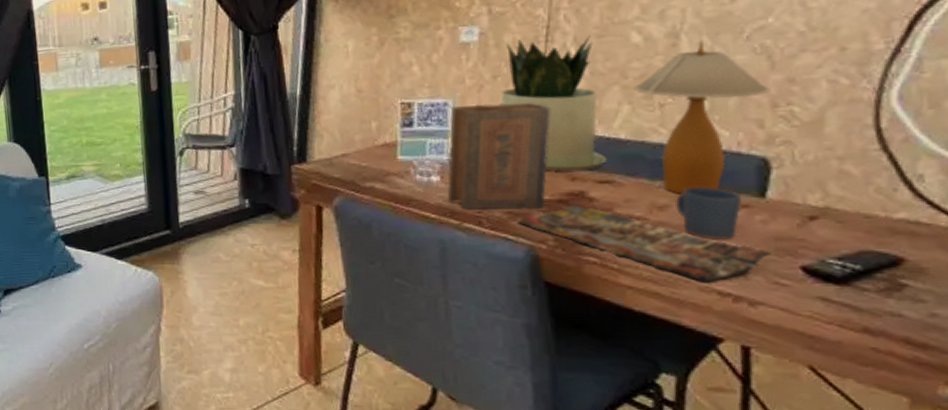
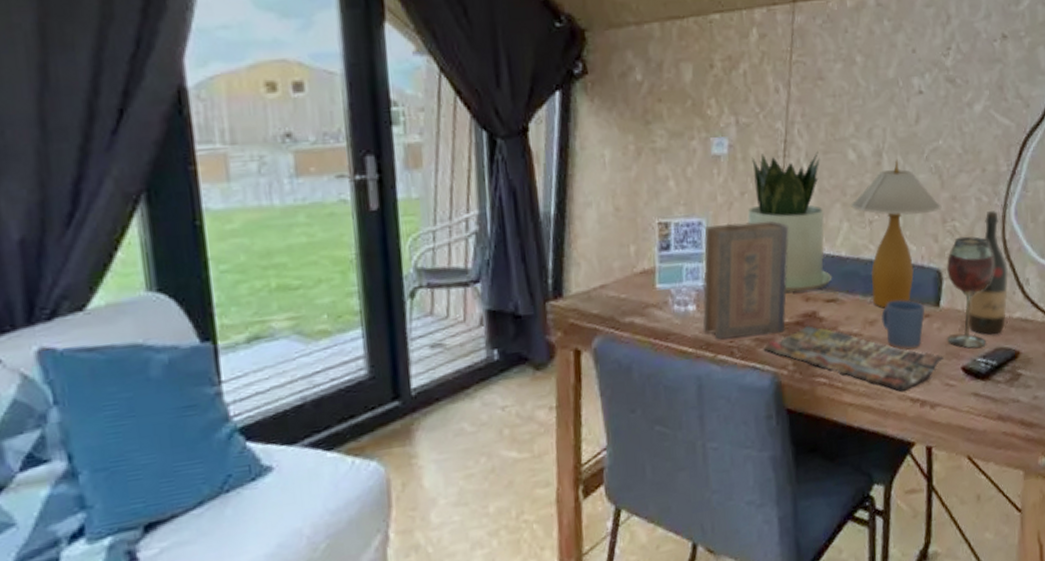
wineglass: none [777,122,861,247] -> present [947,236,995,348]
wine bottle: none [813,94,885,234] -> present [968,211,1009,335]

